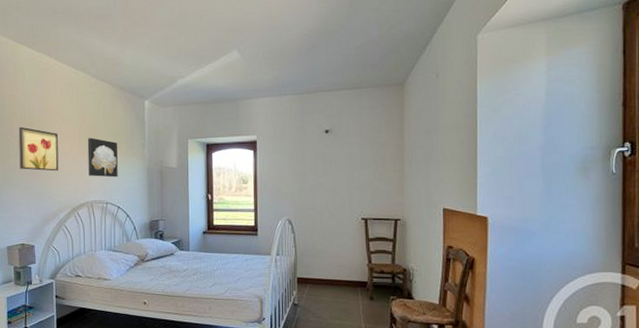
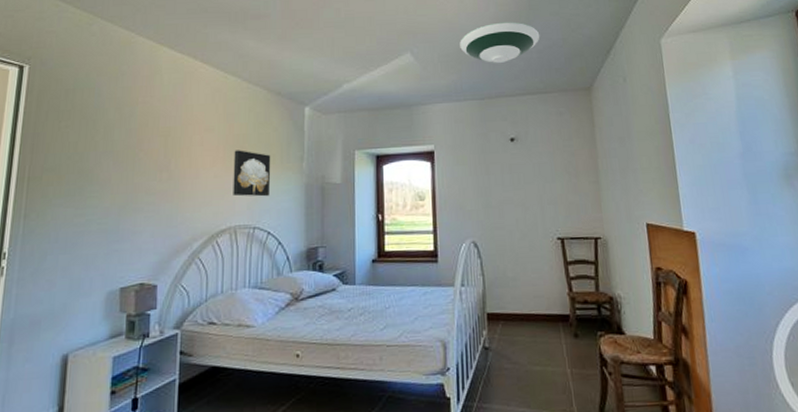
wall art: present [18,126,59,171] -> none [146,138,198,191]
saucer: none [283,18,359,60] -> present [460,22,540,63]

